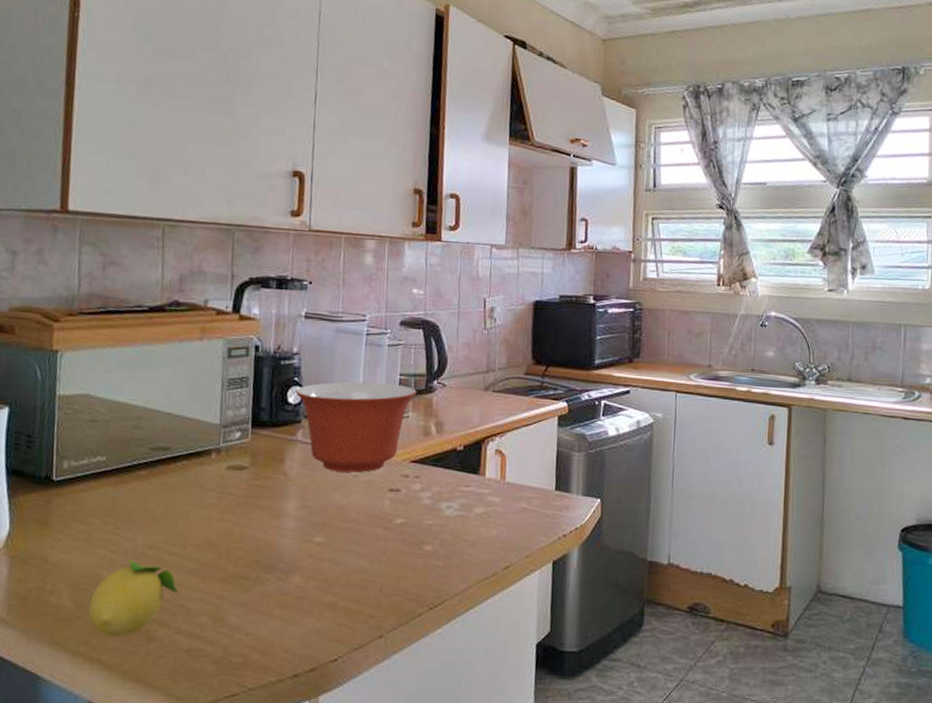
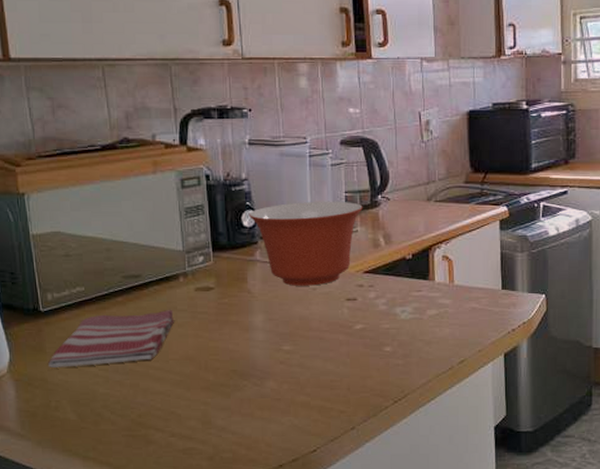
dish towel: none [51,488,200,546] -> present [48,310,175,368]
fruit: present [88,559,178,638] -> none [90,375,167,443]

